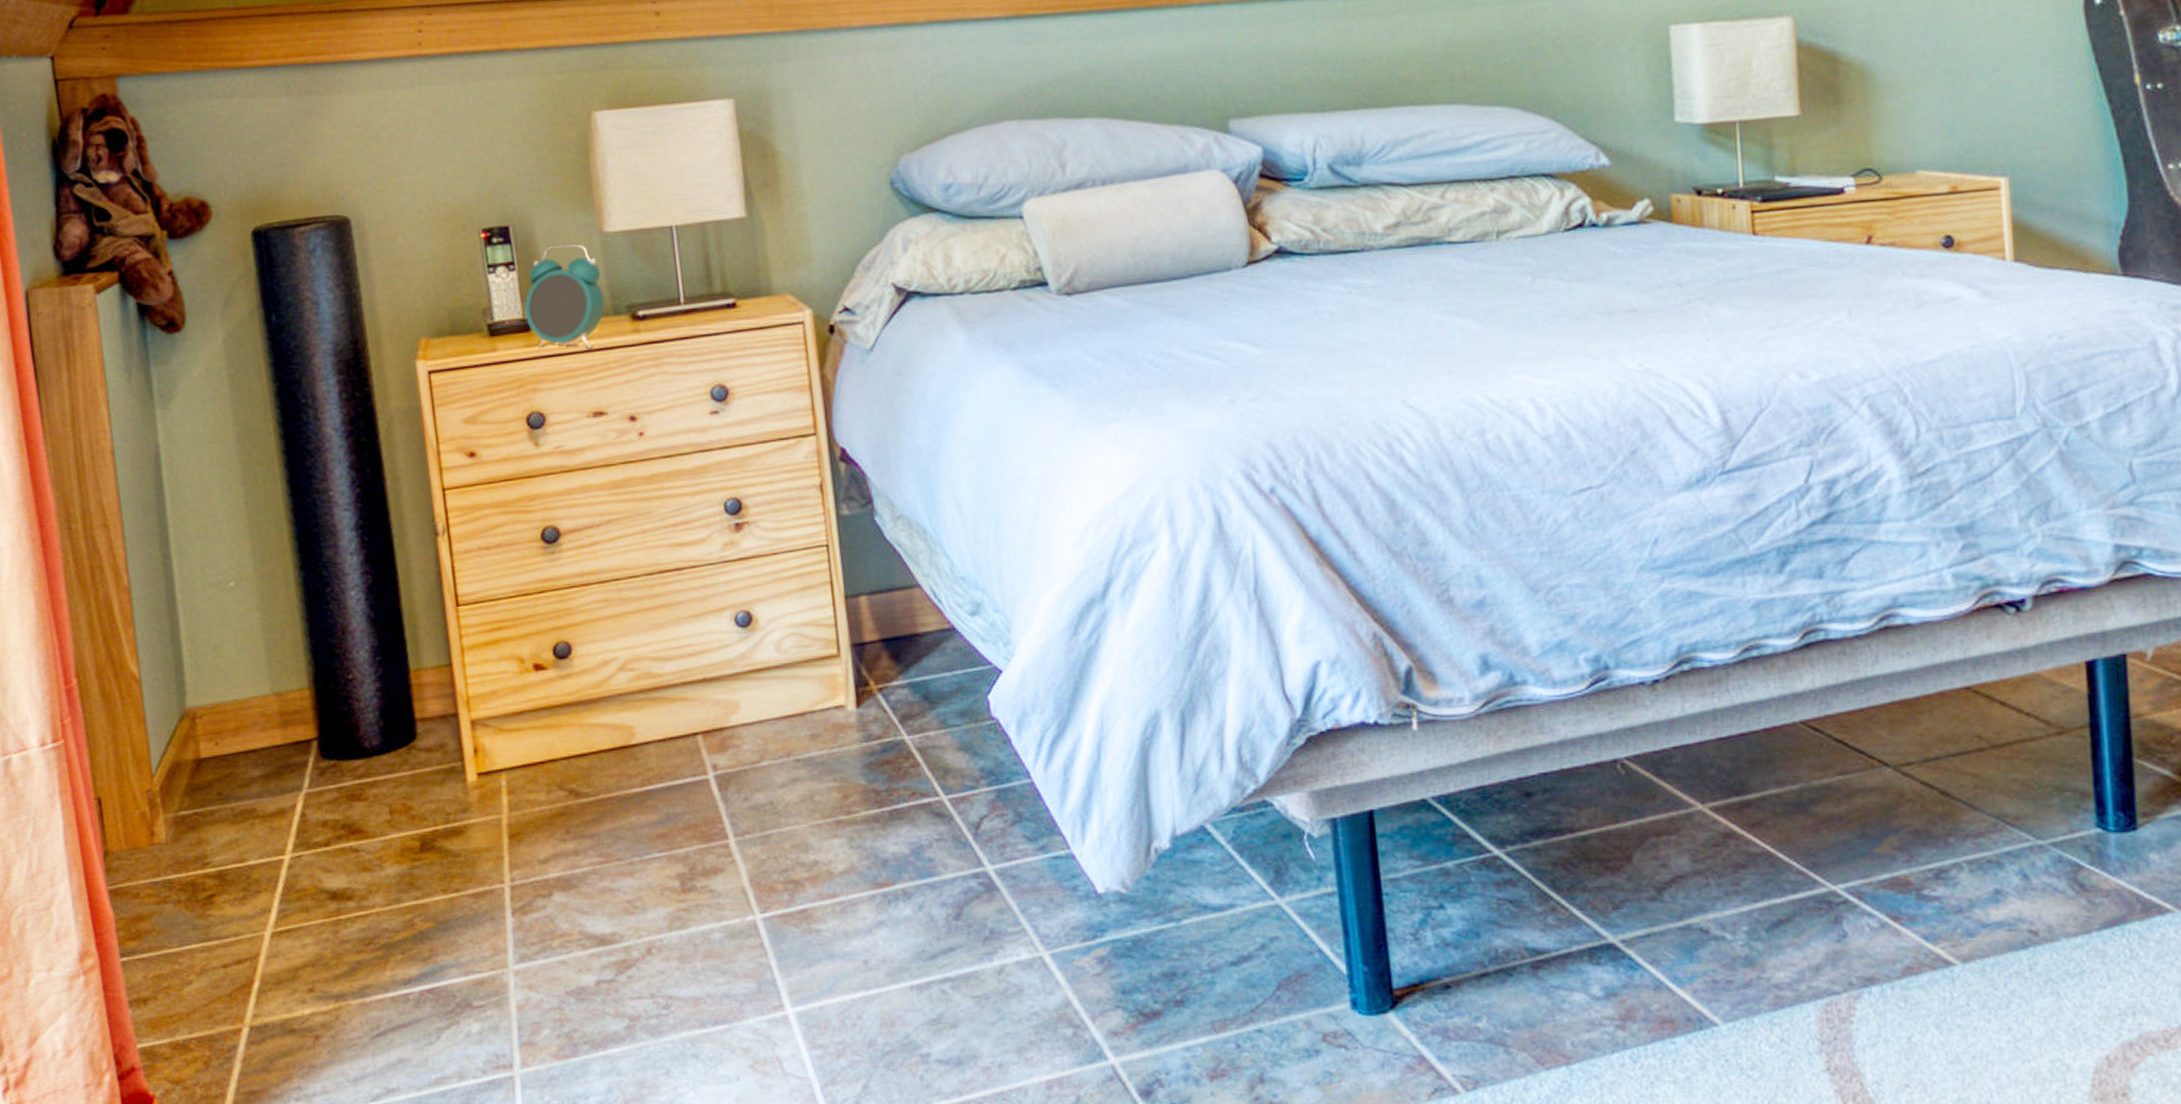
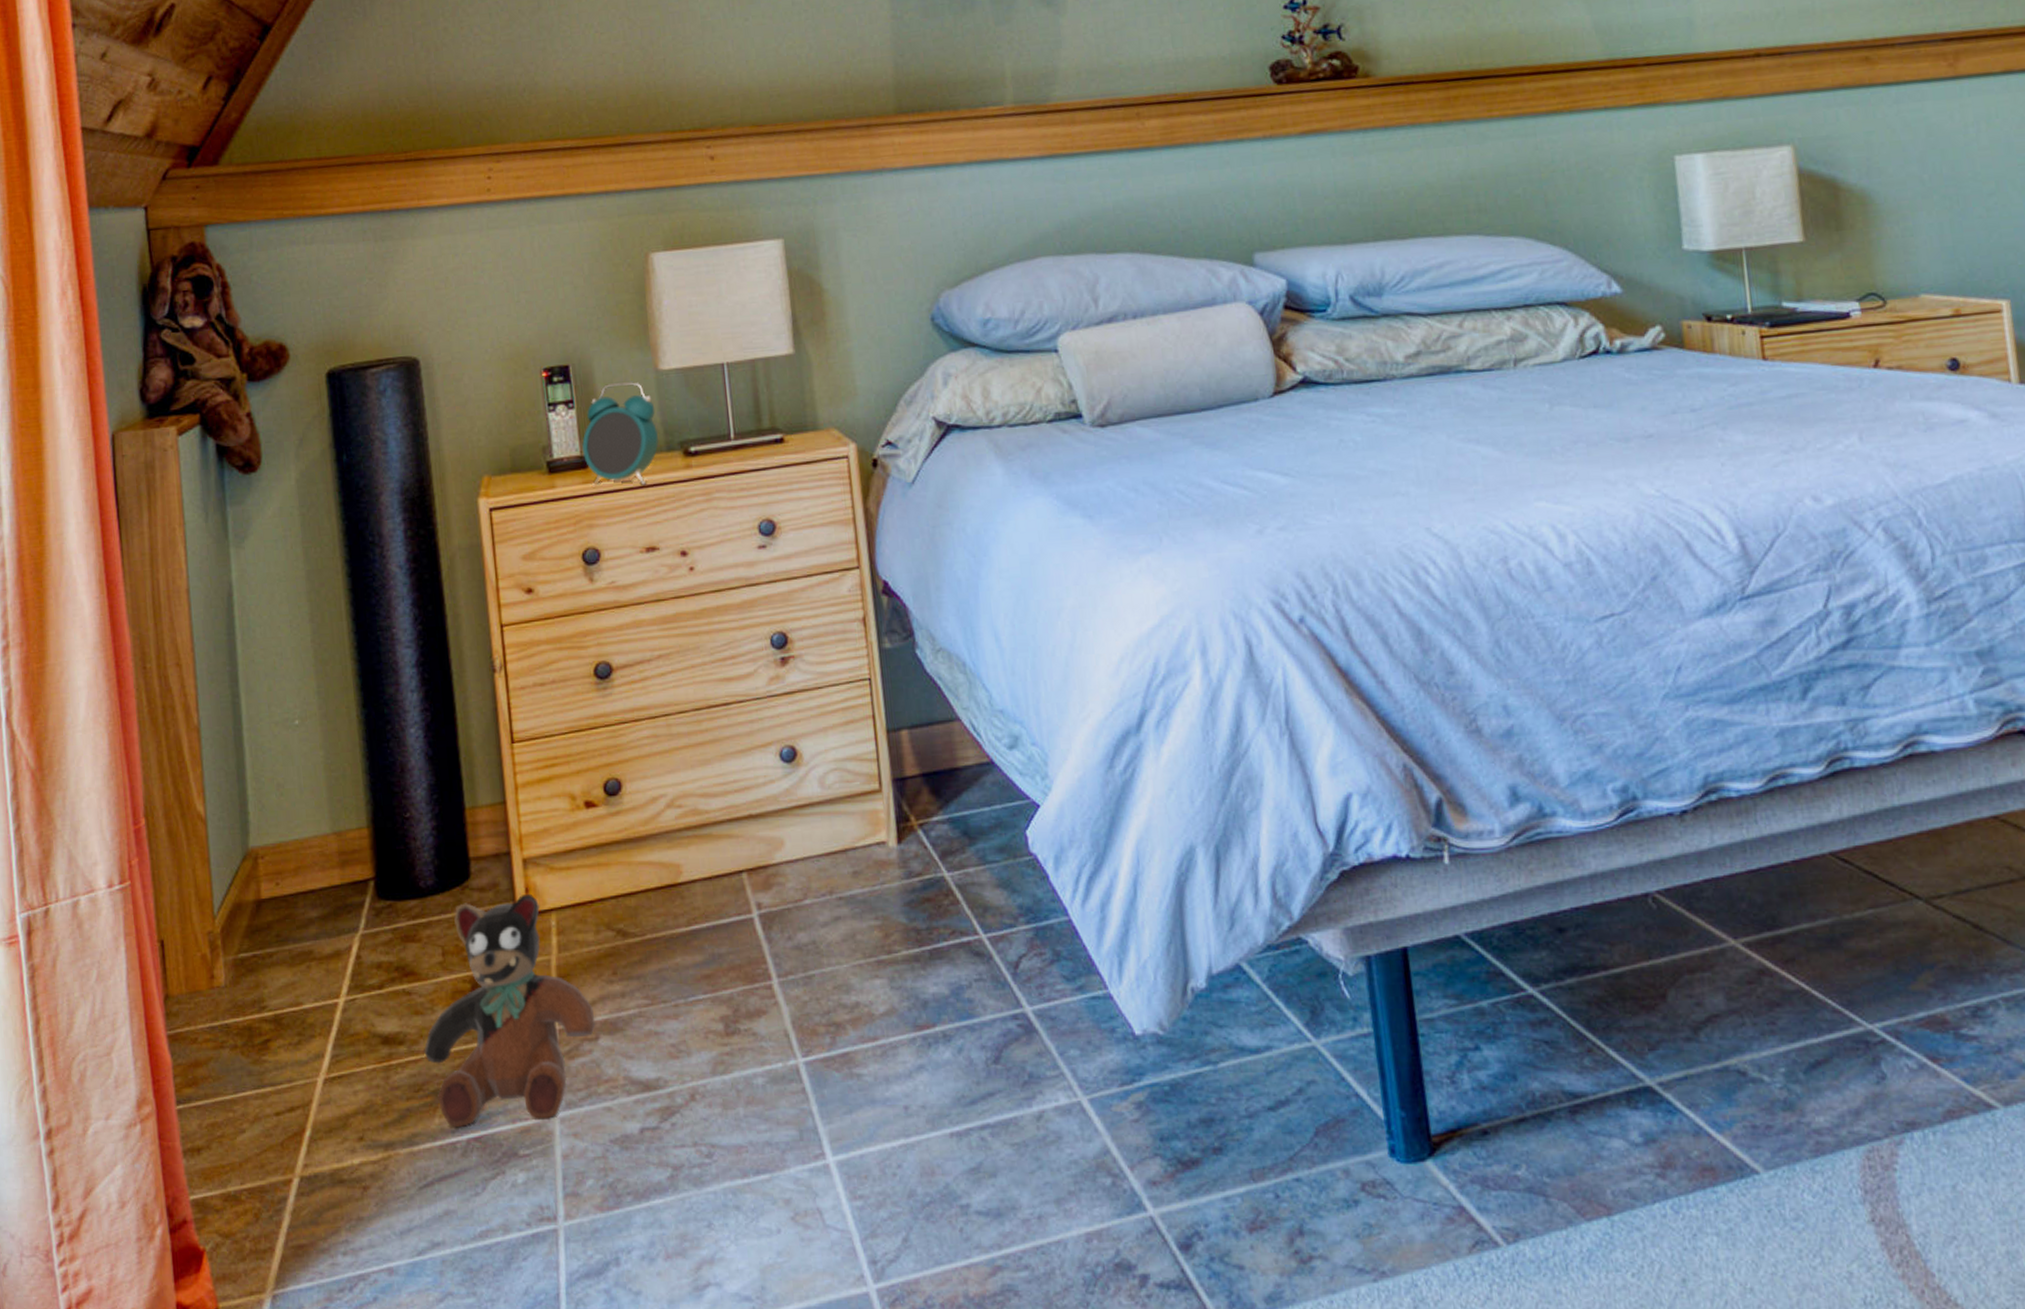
stuffed animal: none [373,754,549,980] -> present [424,893,596,1128]

